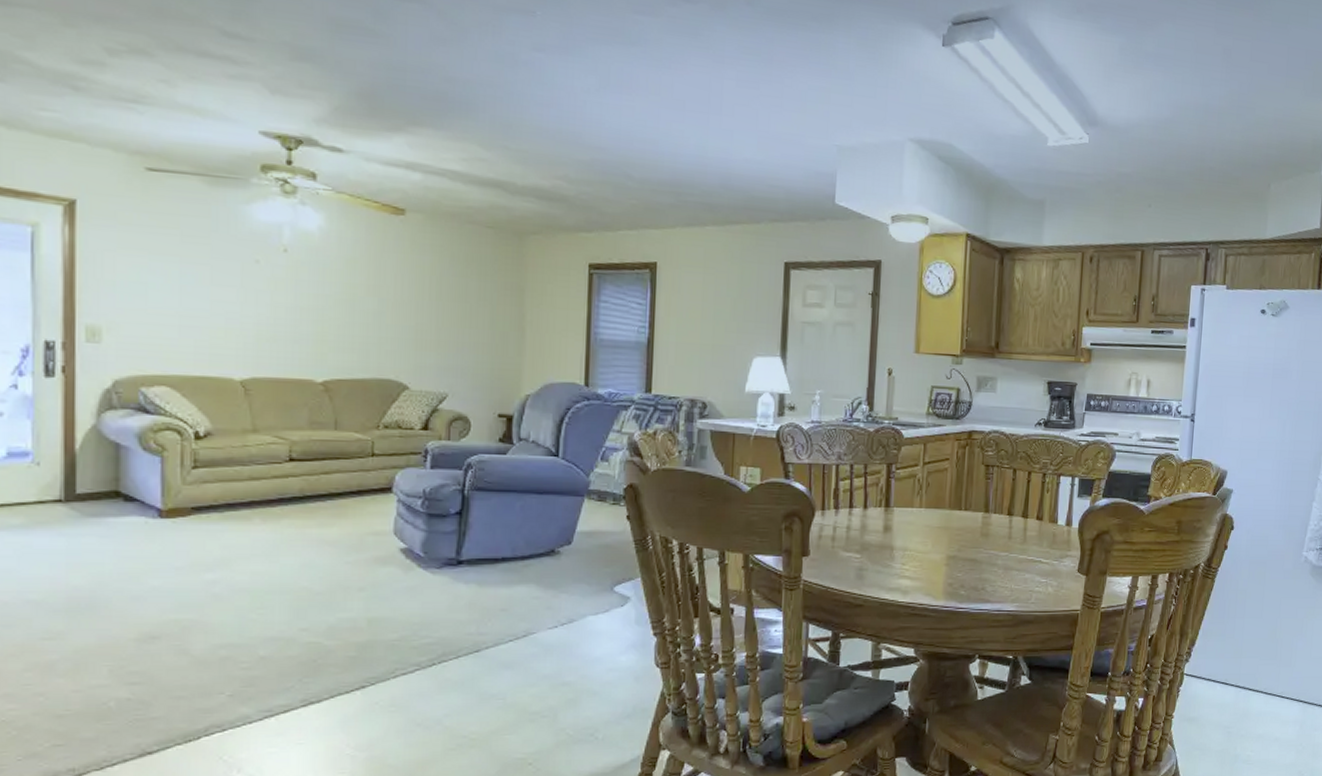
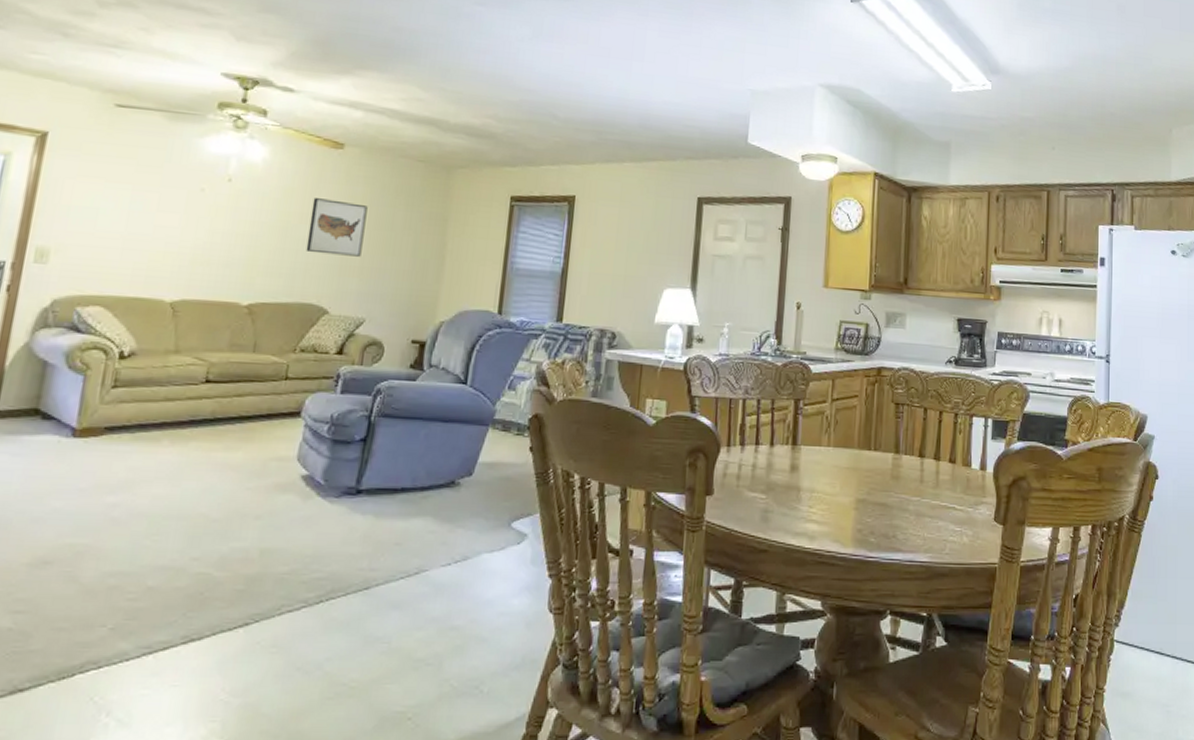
wall art: none [377,268,438,330] -> present [306,198,368,257]

